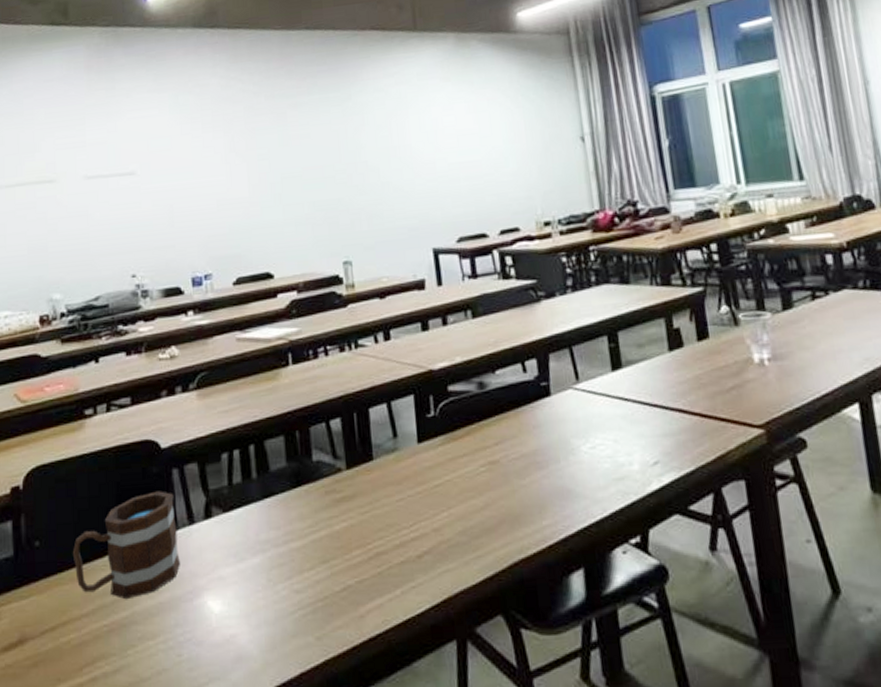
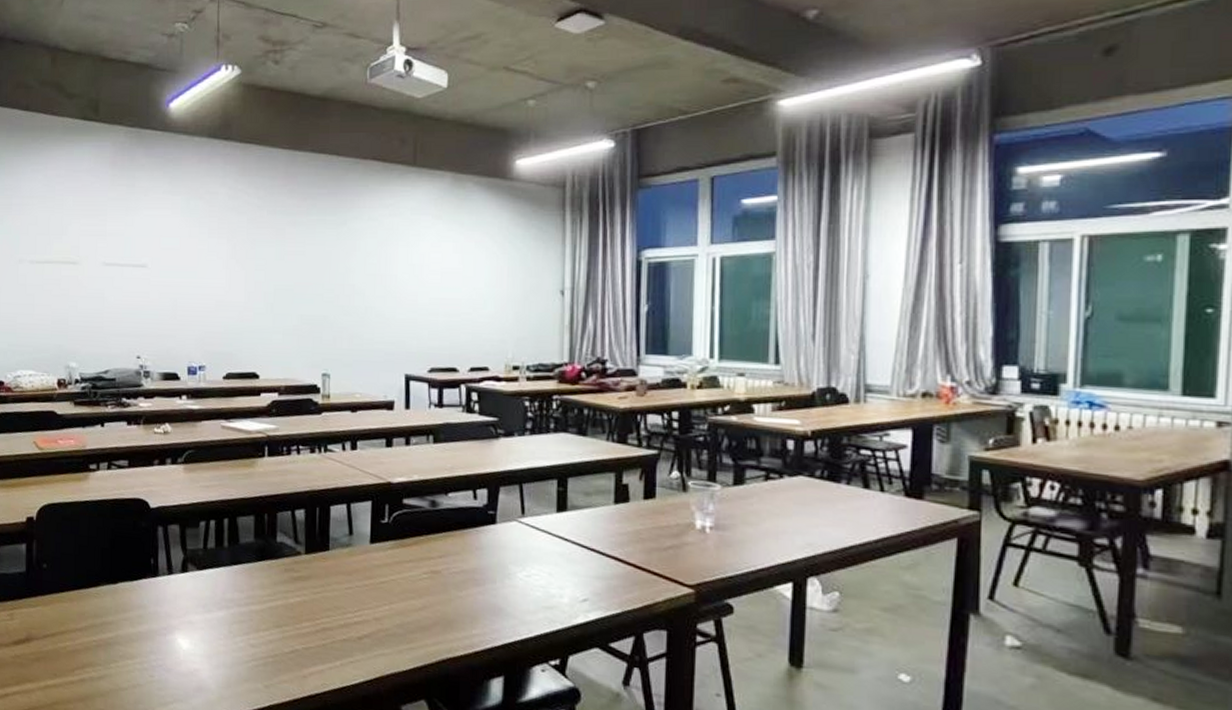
mug: present [72,491,180,600] -> none [72,542,158,624]

